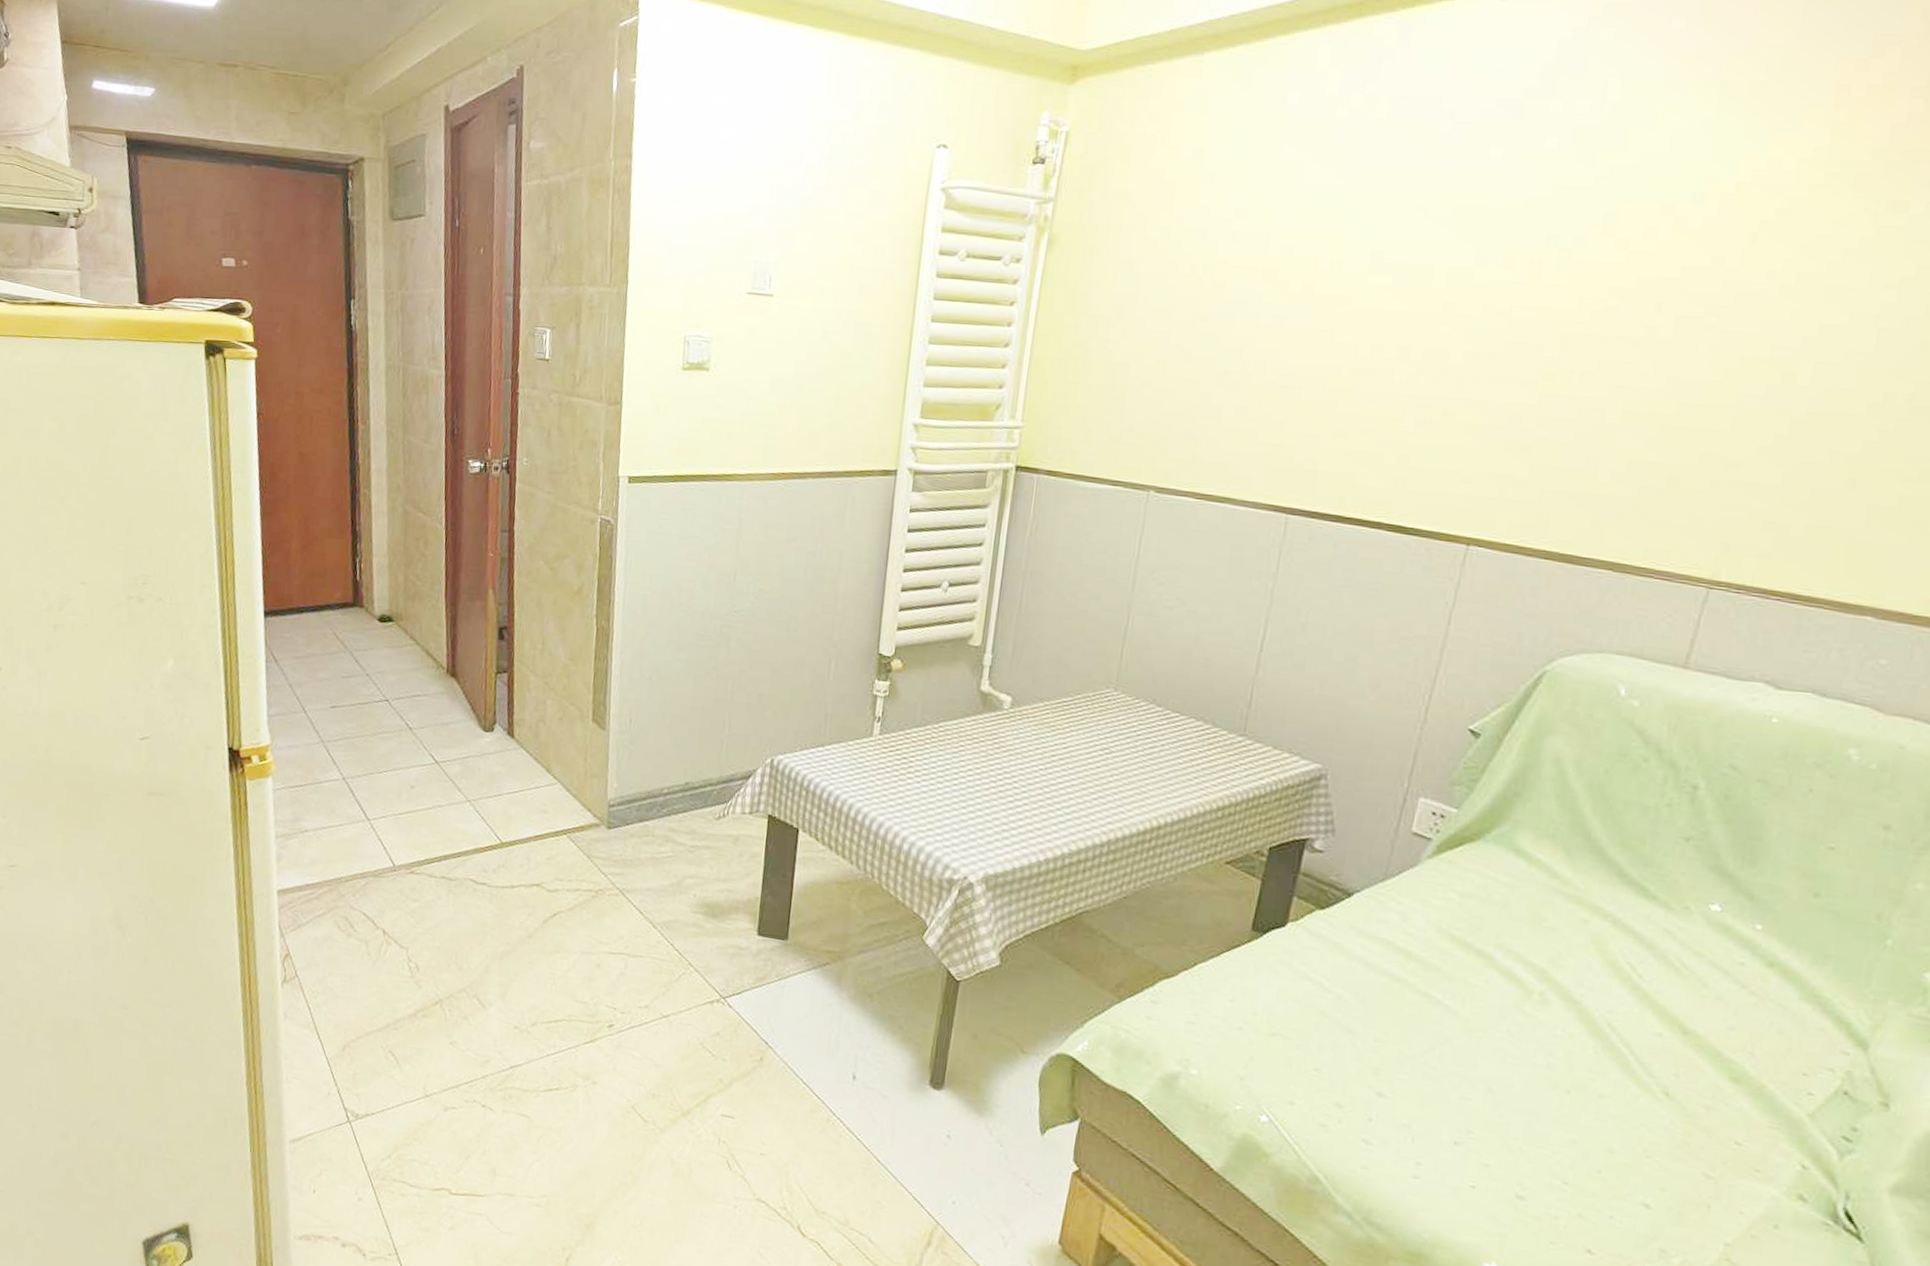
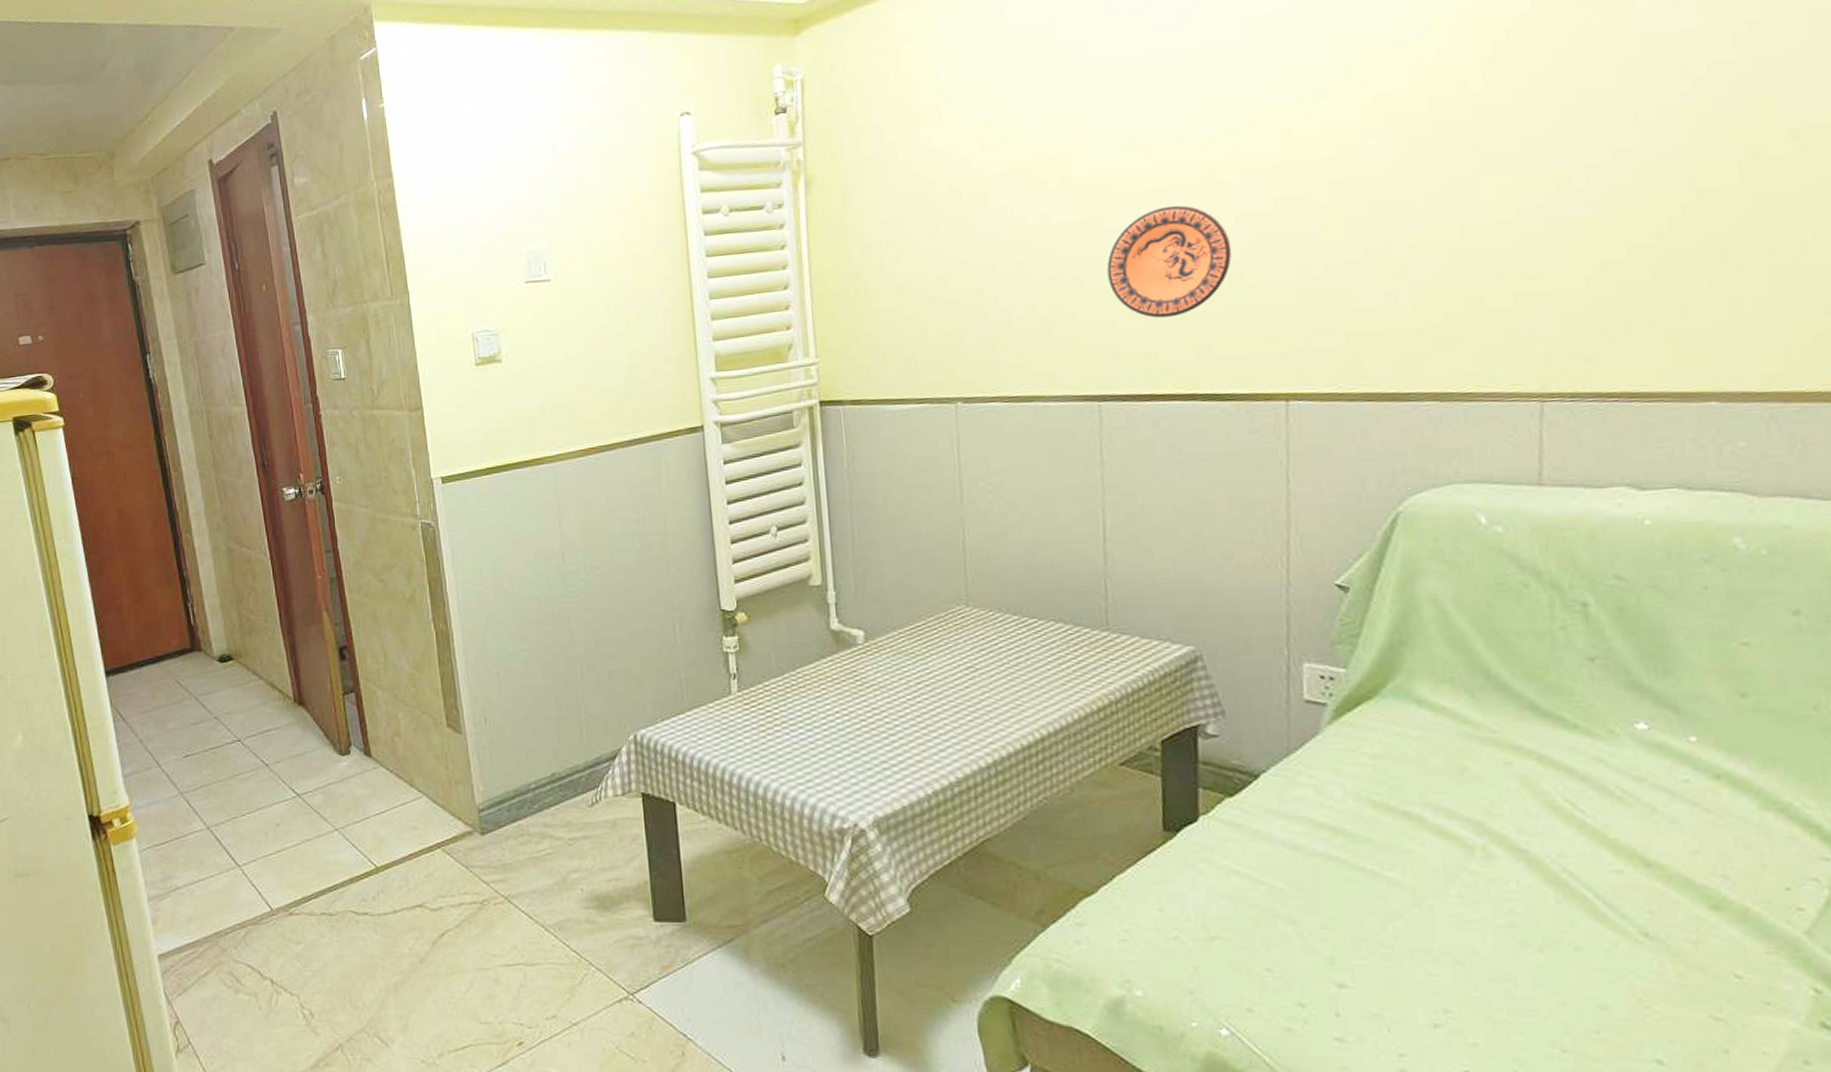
decorative plate: none [1324,330,1453,443] -> present [1107,205,1232,319]

